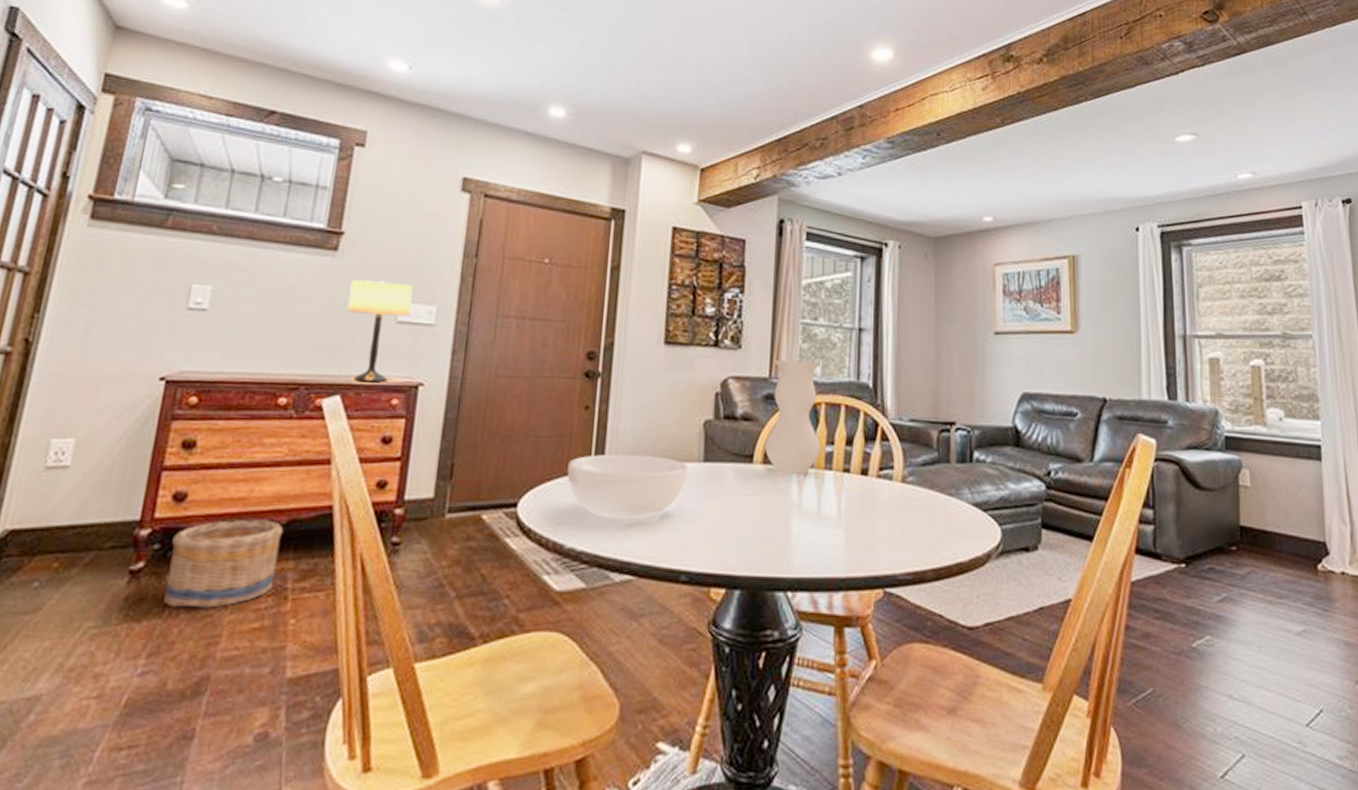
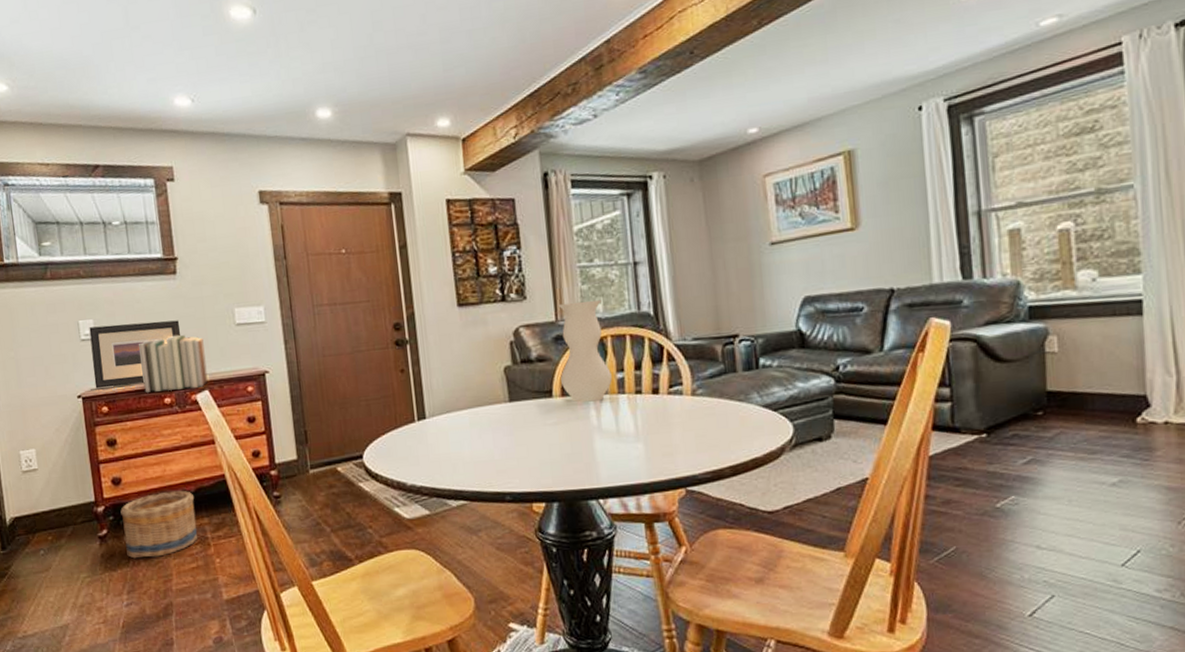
picture frame: none [188,295,325,375] -> present [89,320,181,389]
books: none [254,323,351,391] -> present [139,335,208,394]
table lamp: present [347,280,413,383] -> none [193,292,245,378]
bowl: present [567,454,688,520] -> none [396,402,497,459]

